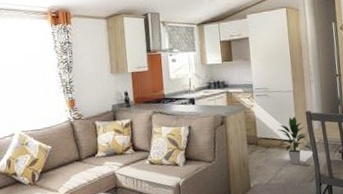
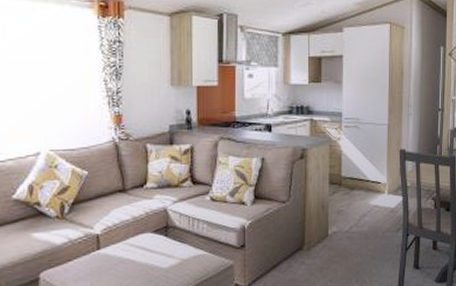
indoor plant: present [276,116,311,165] -> none [362,154,401,211]

